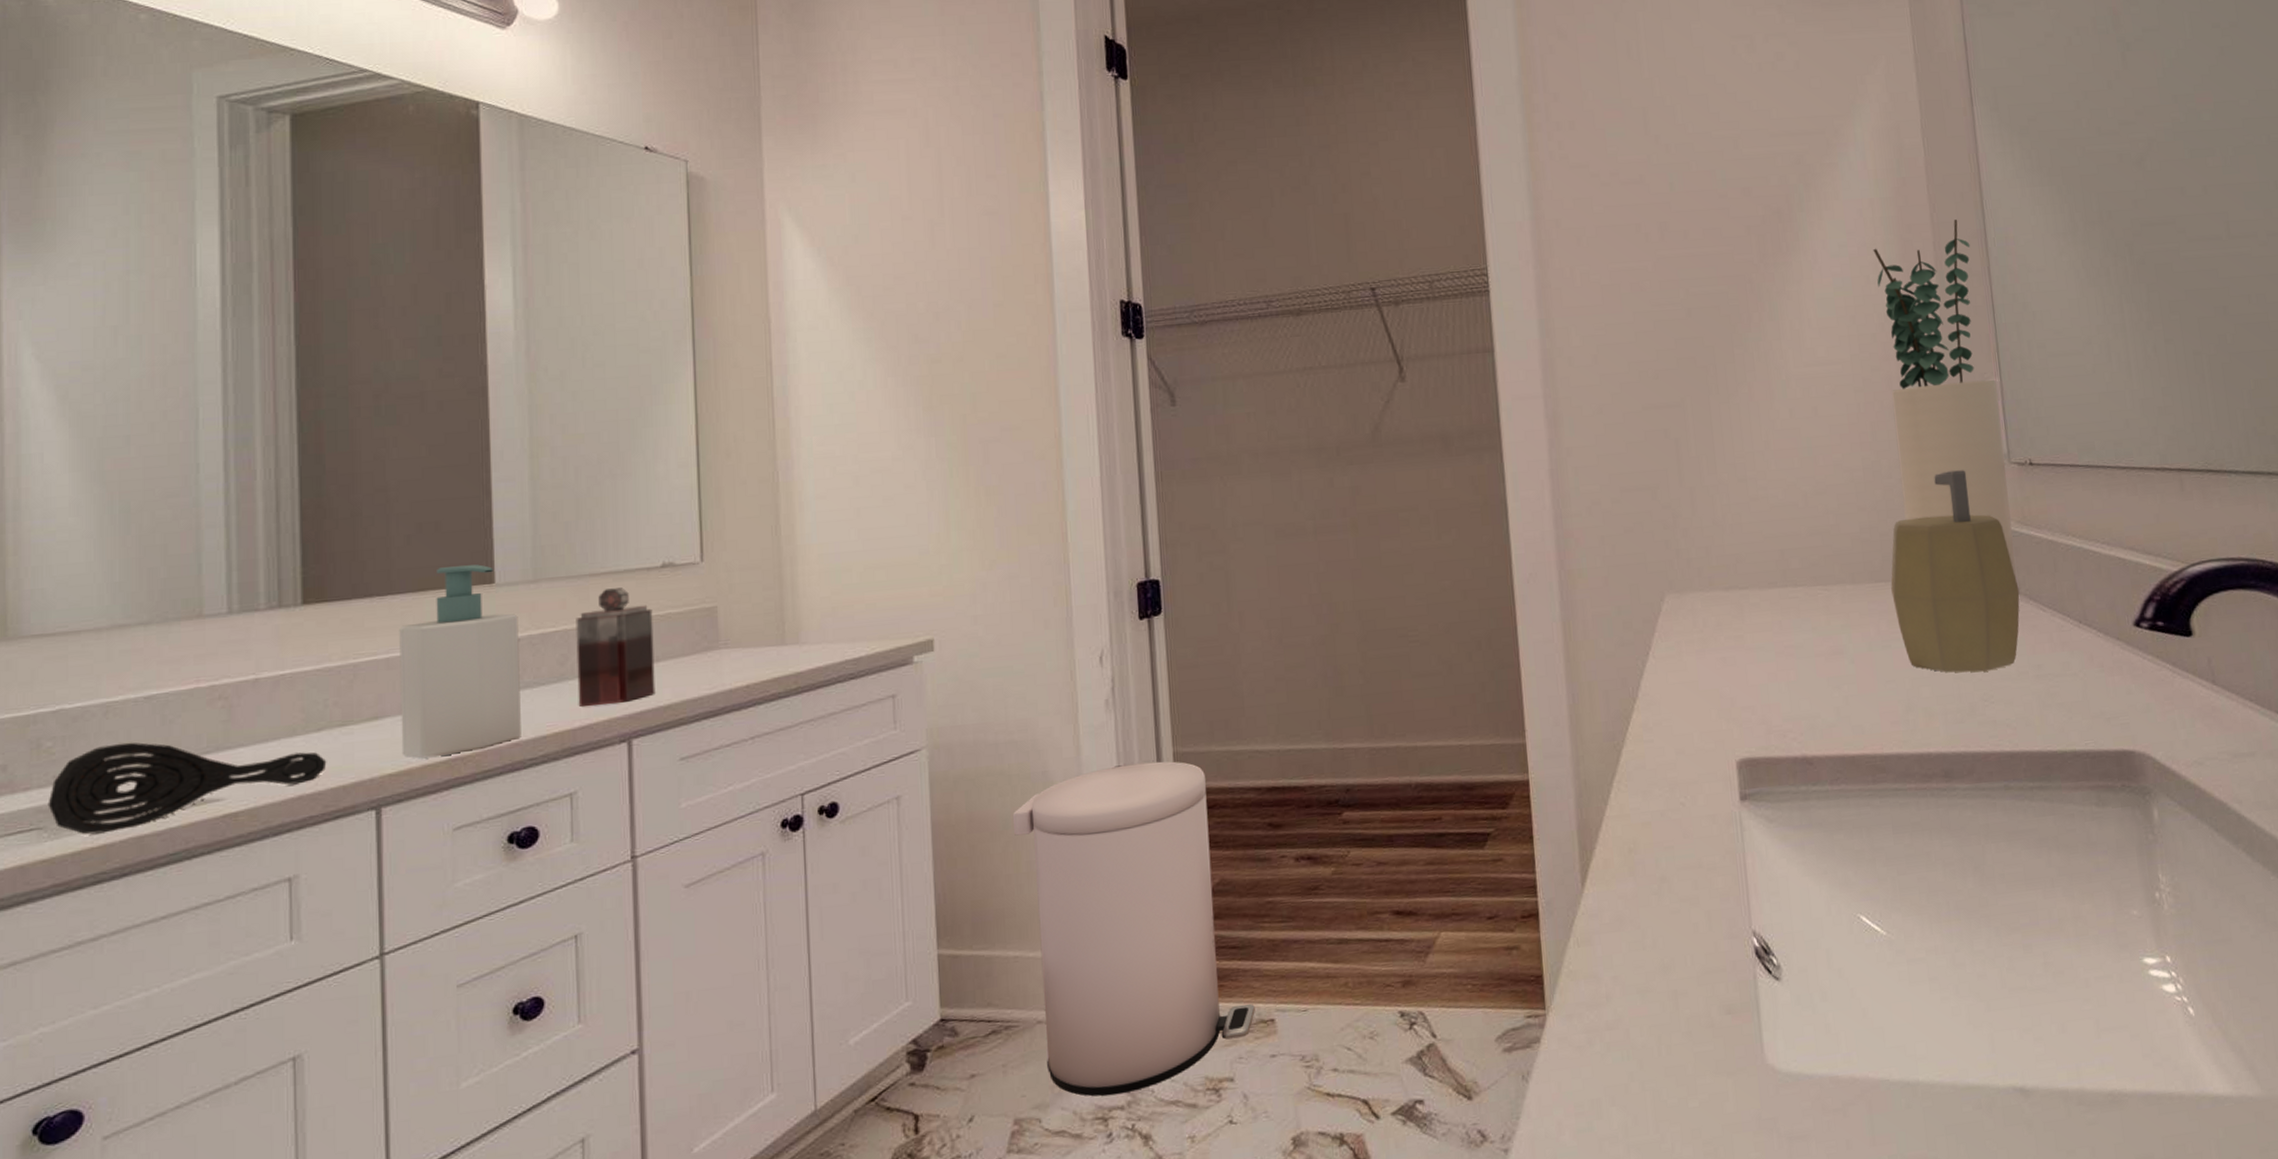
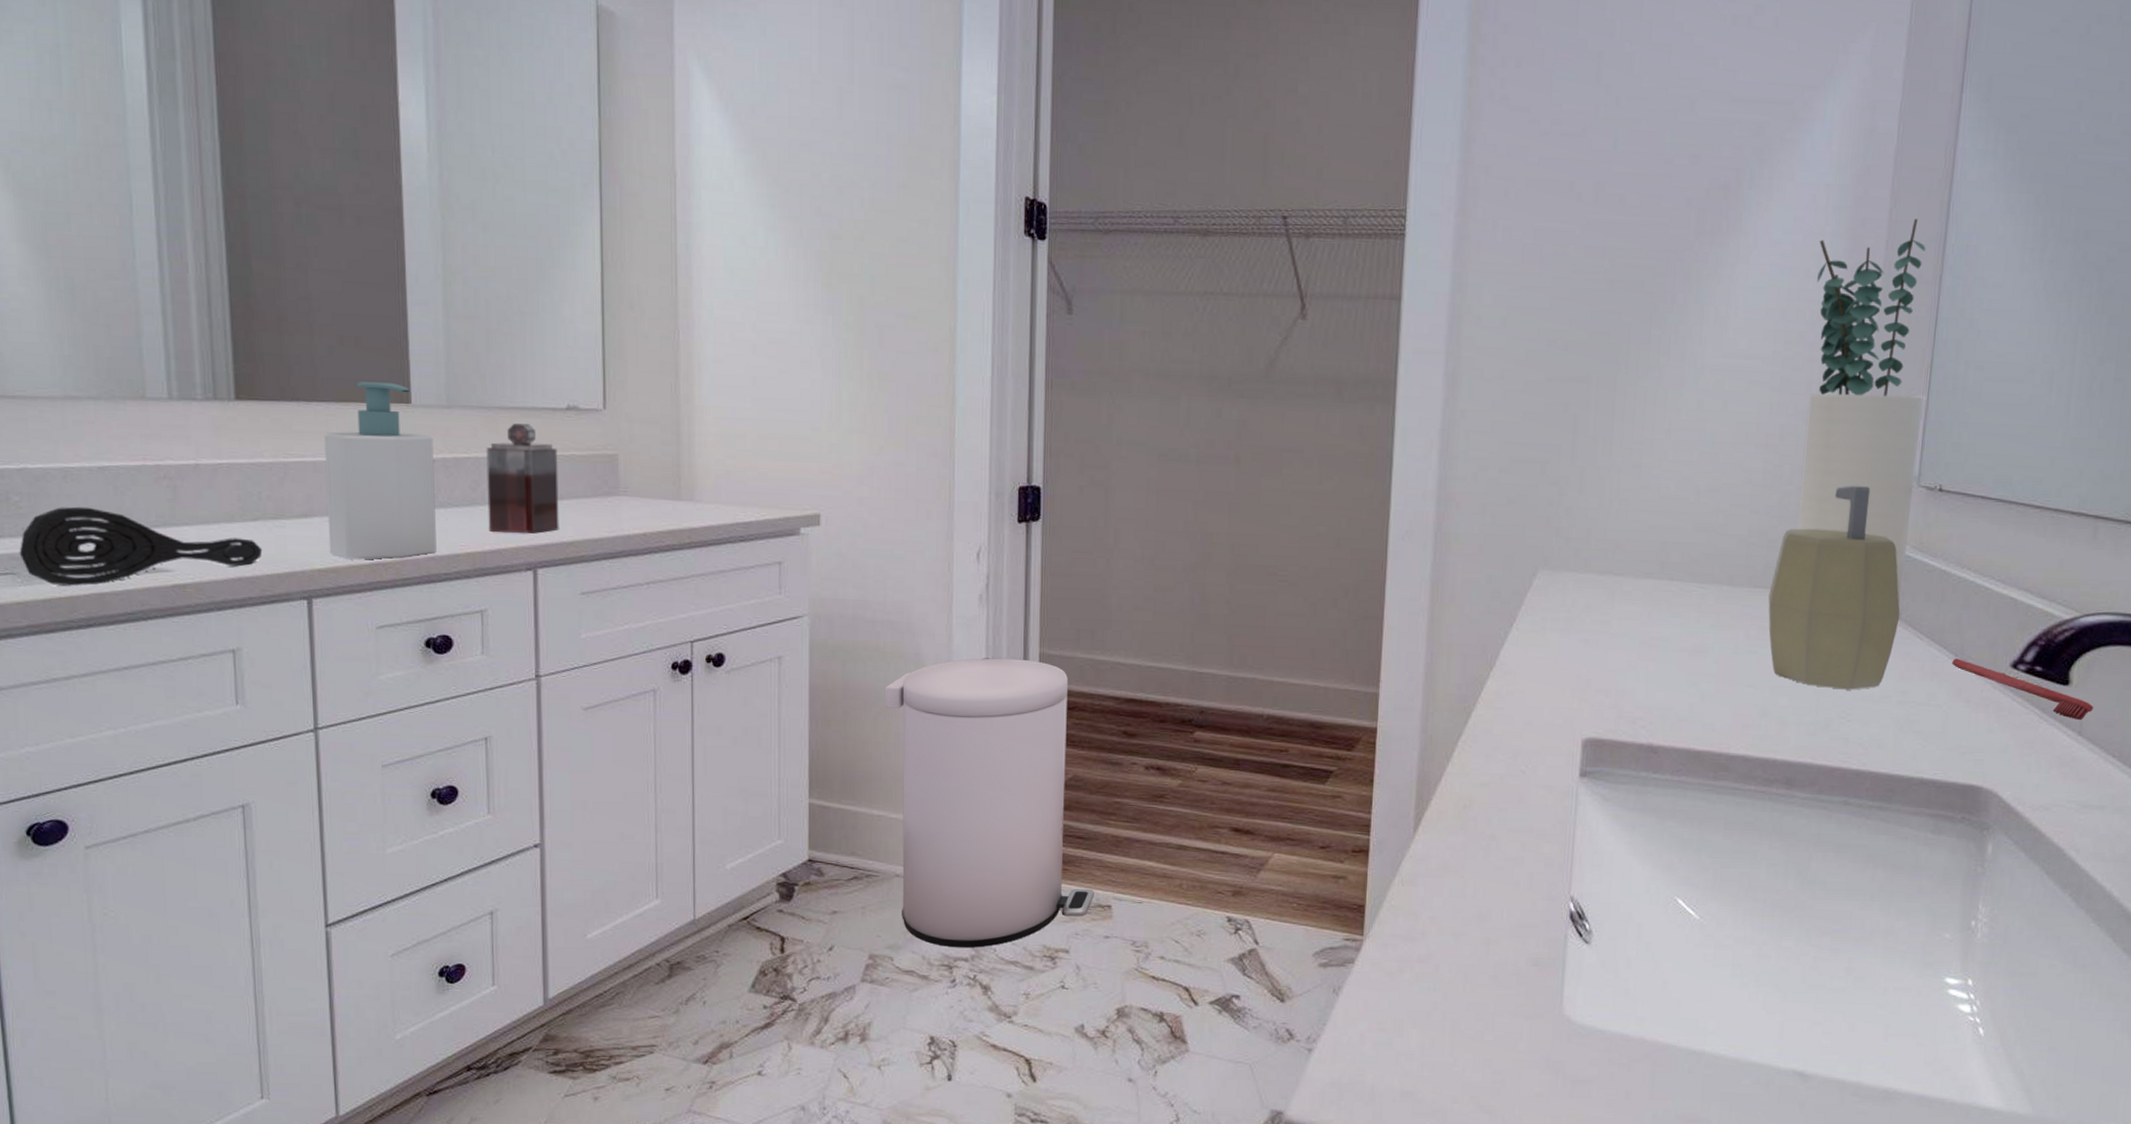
toothbrush: none [2078,624,2221,670] -> present [1952,658,2094,721]

